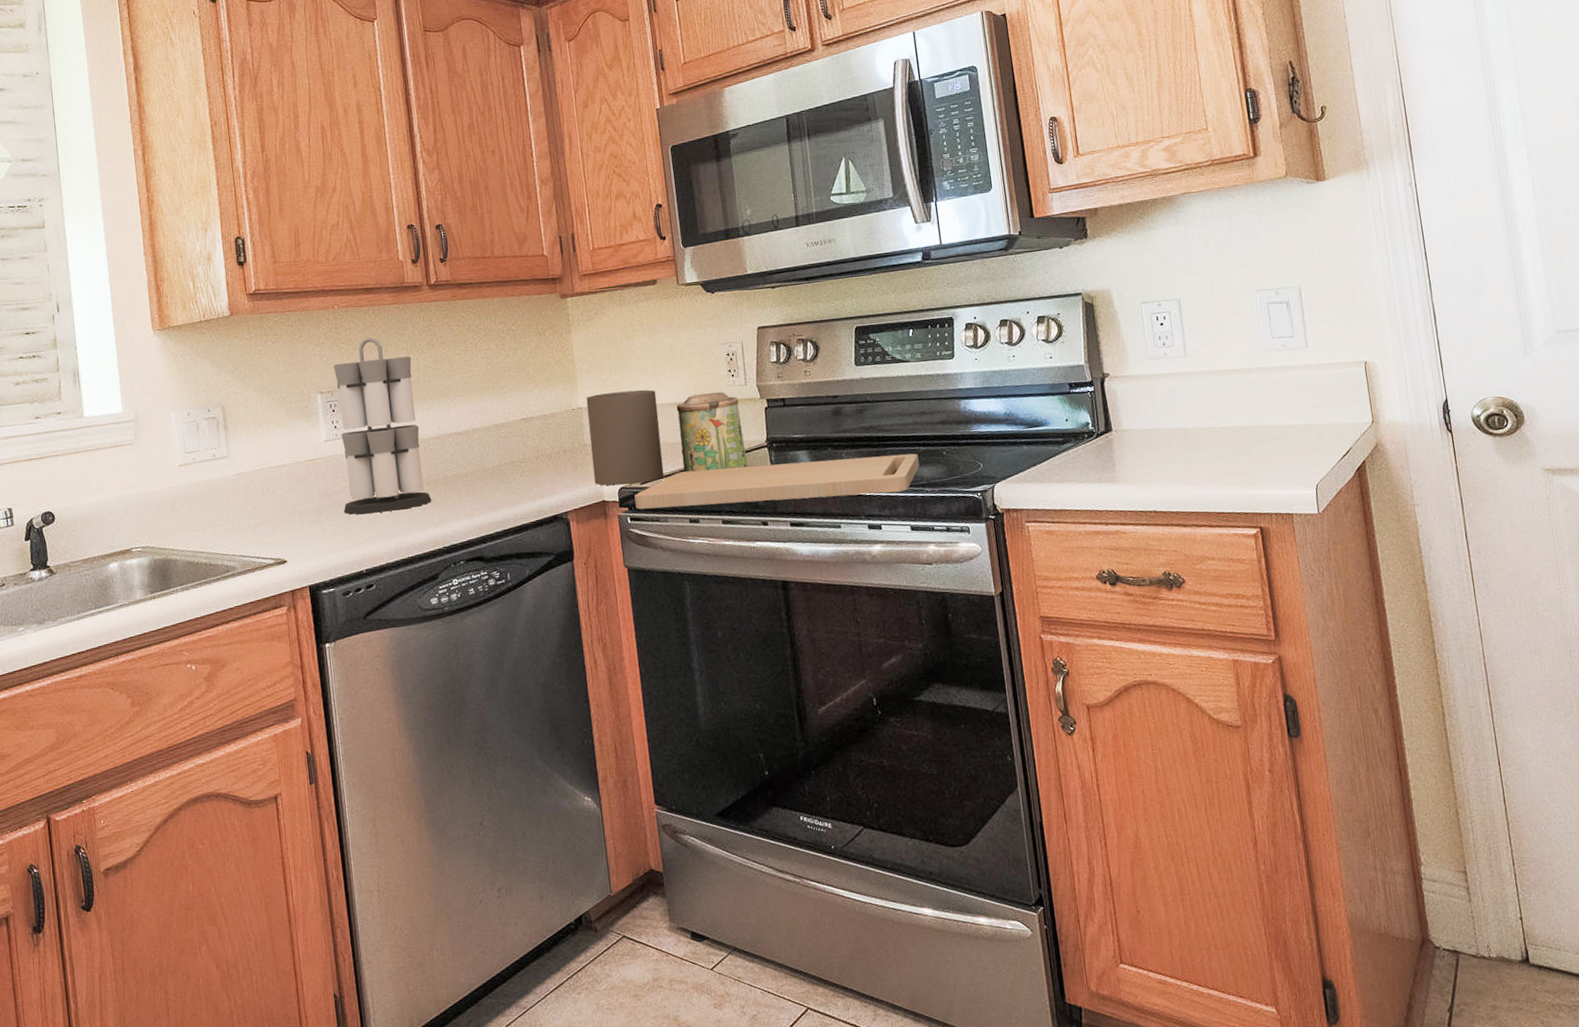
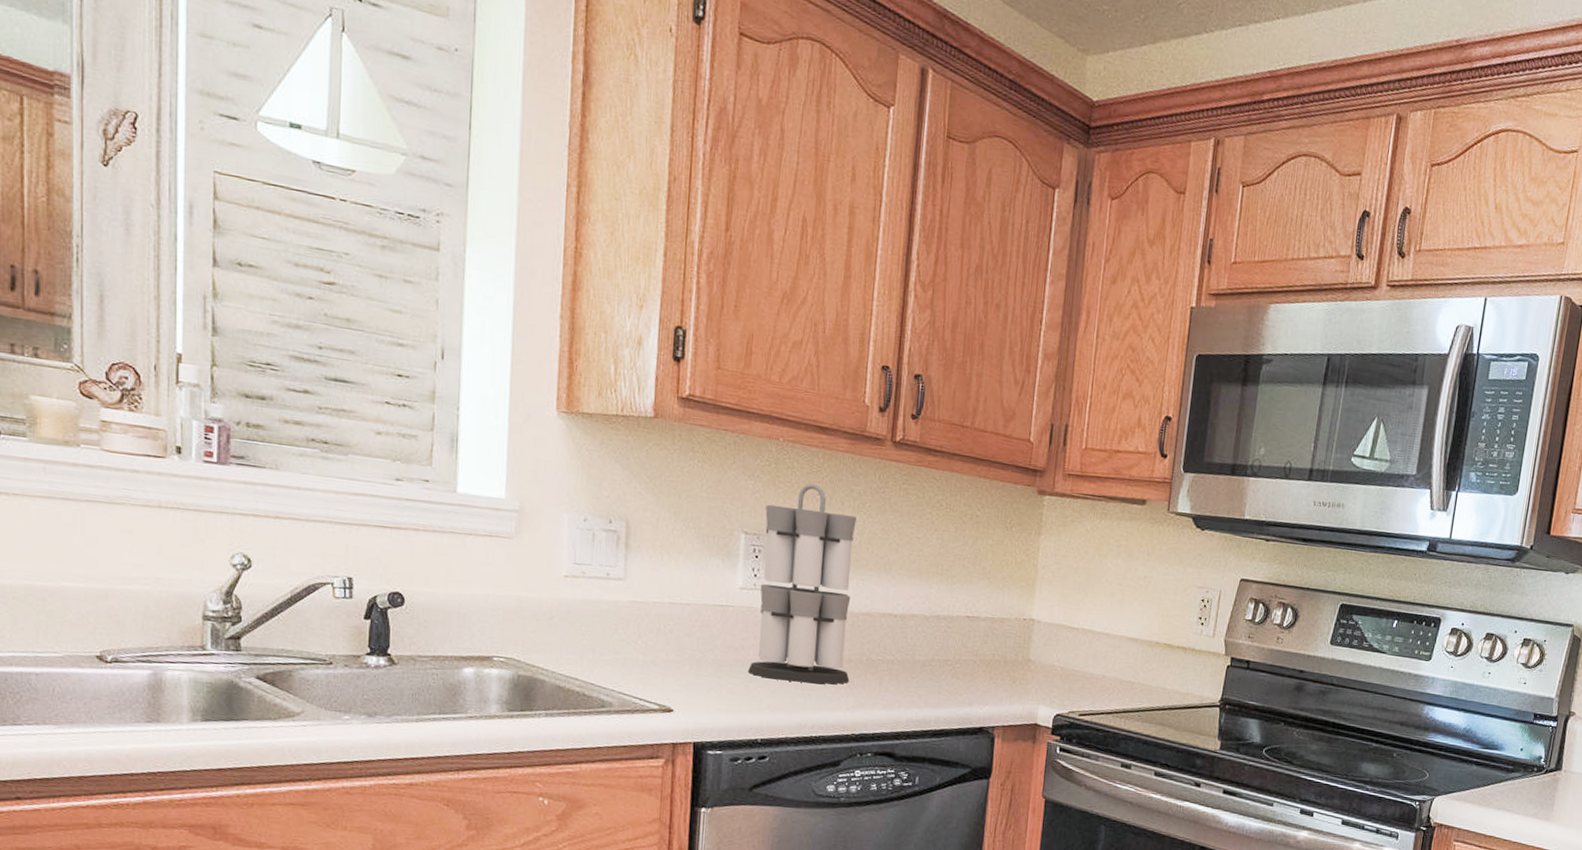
pen holder: present [586,389,665,486] -> none [1030,608,1118,716]
cutting board: present [634,453,920,509] -> none [1068,712,1369,784]
canister: present [676,392,748,473] -> none [1127,634,1202,724]

